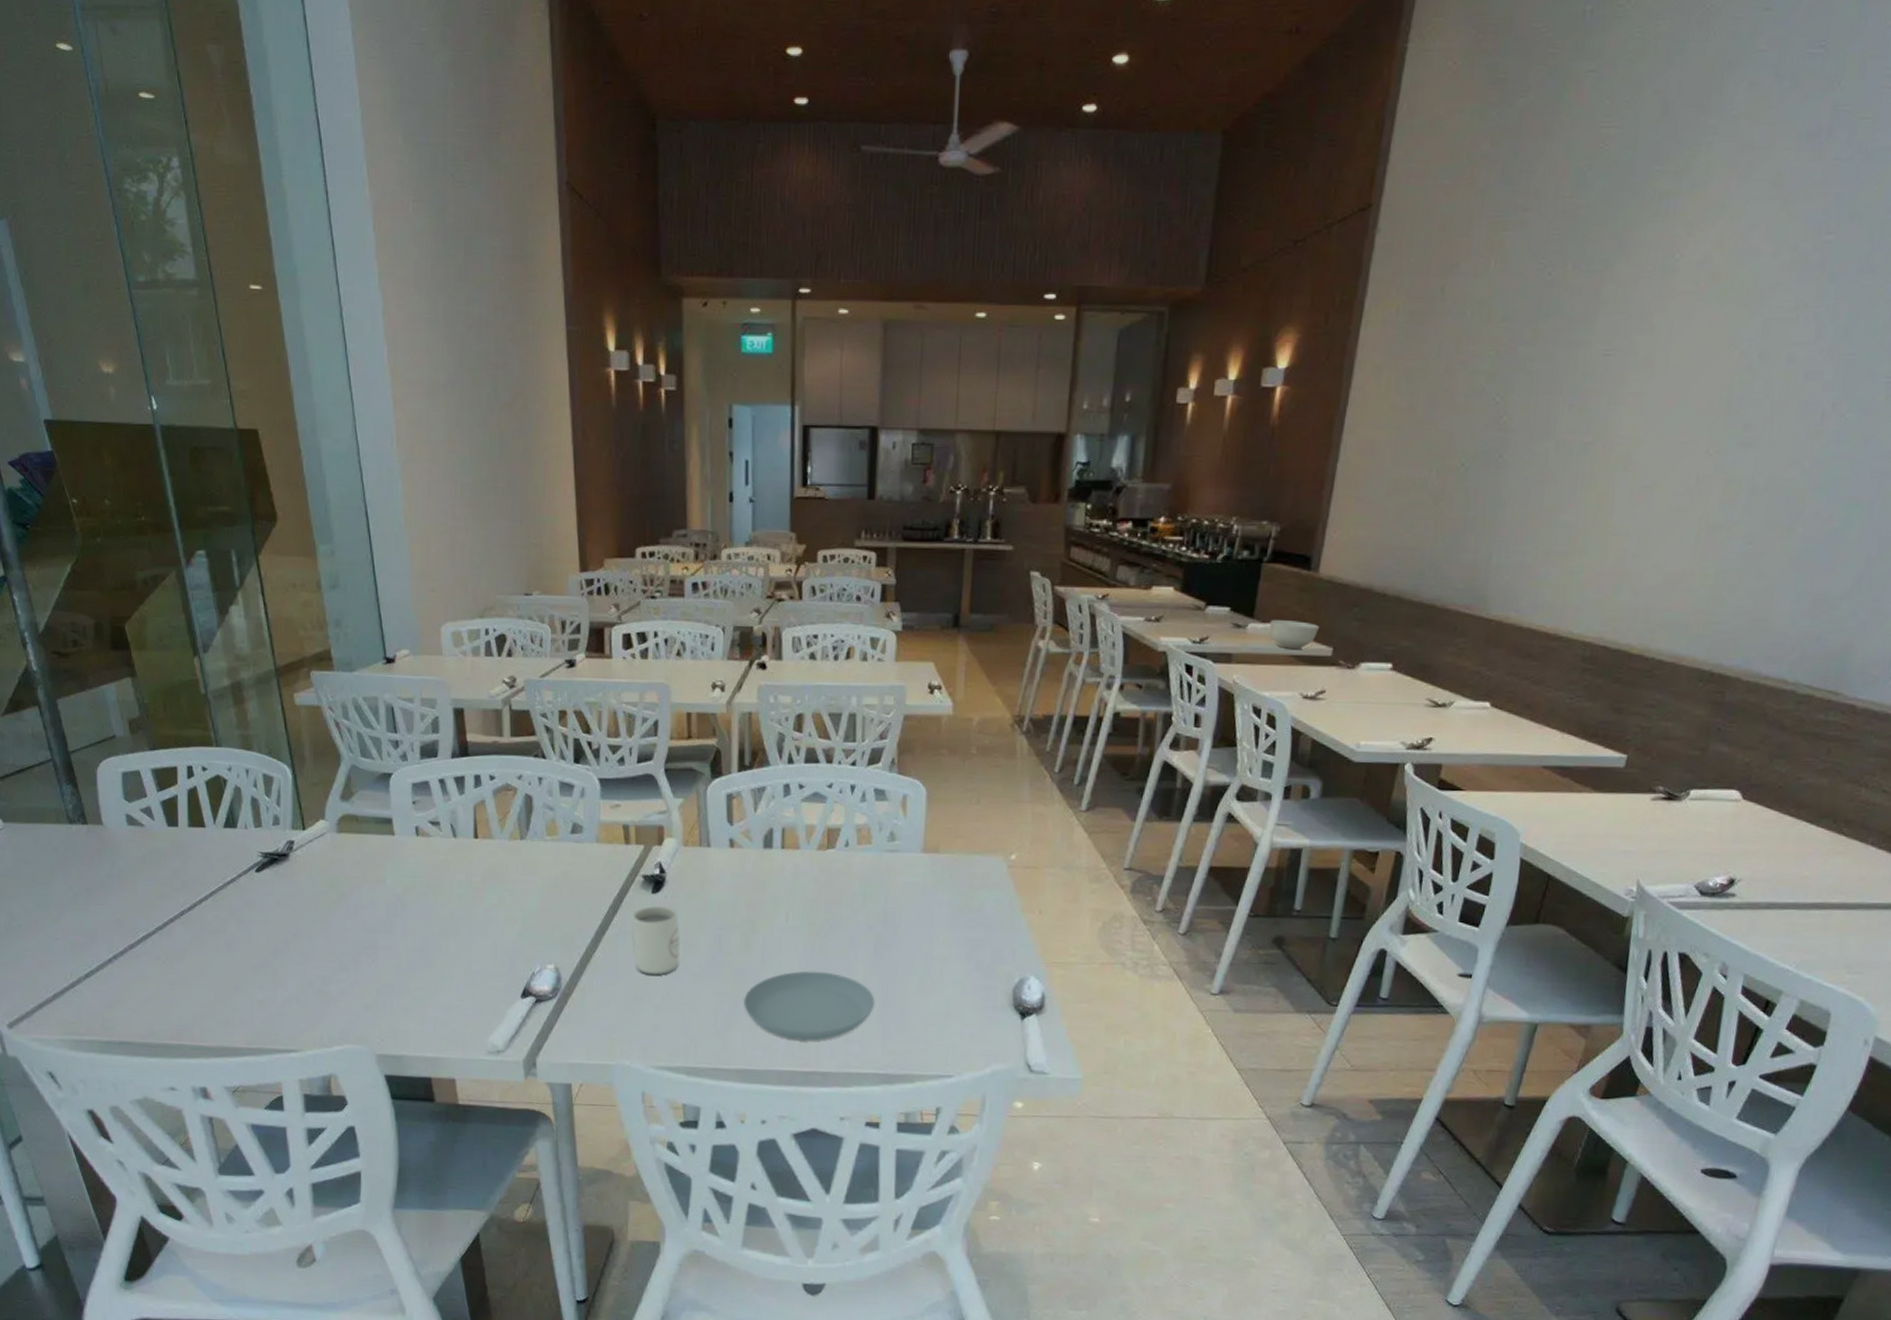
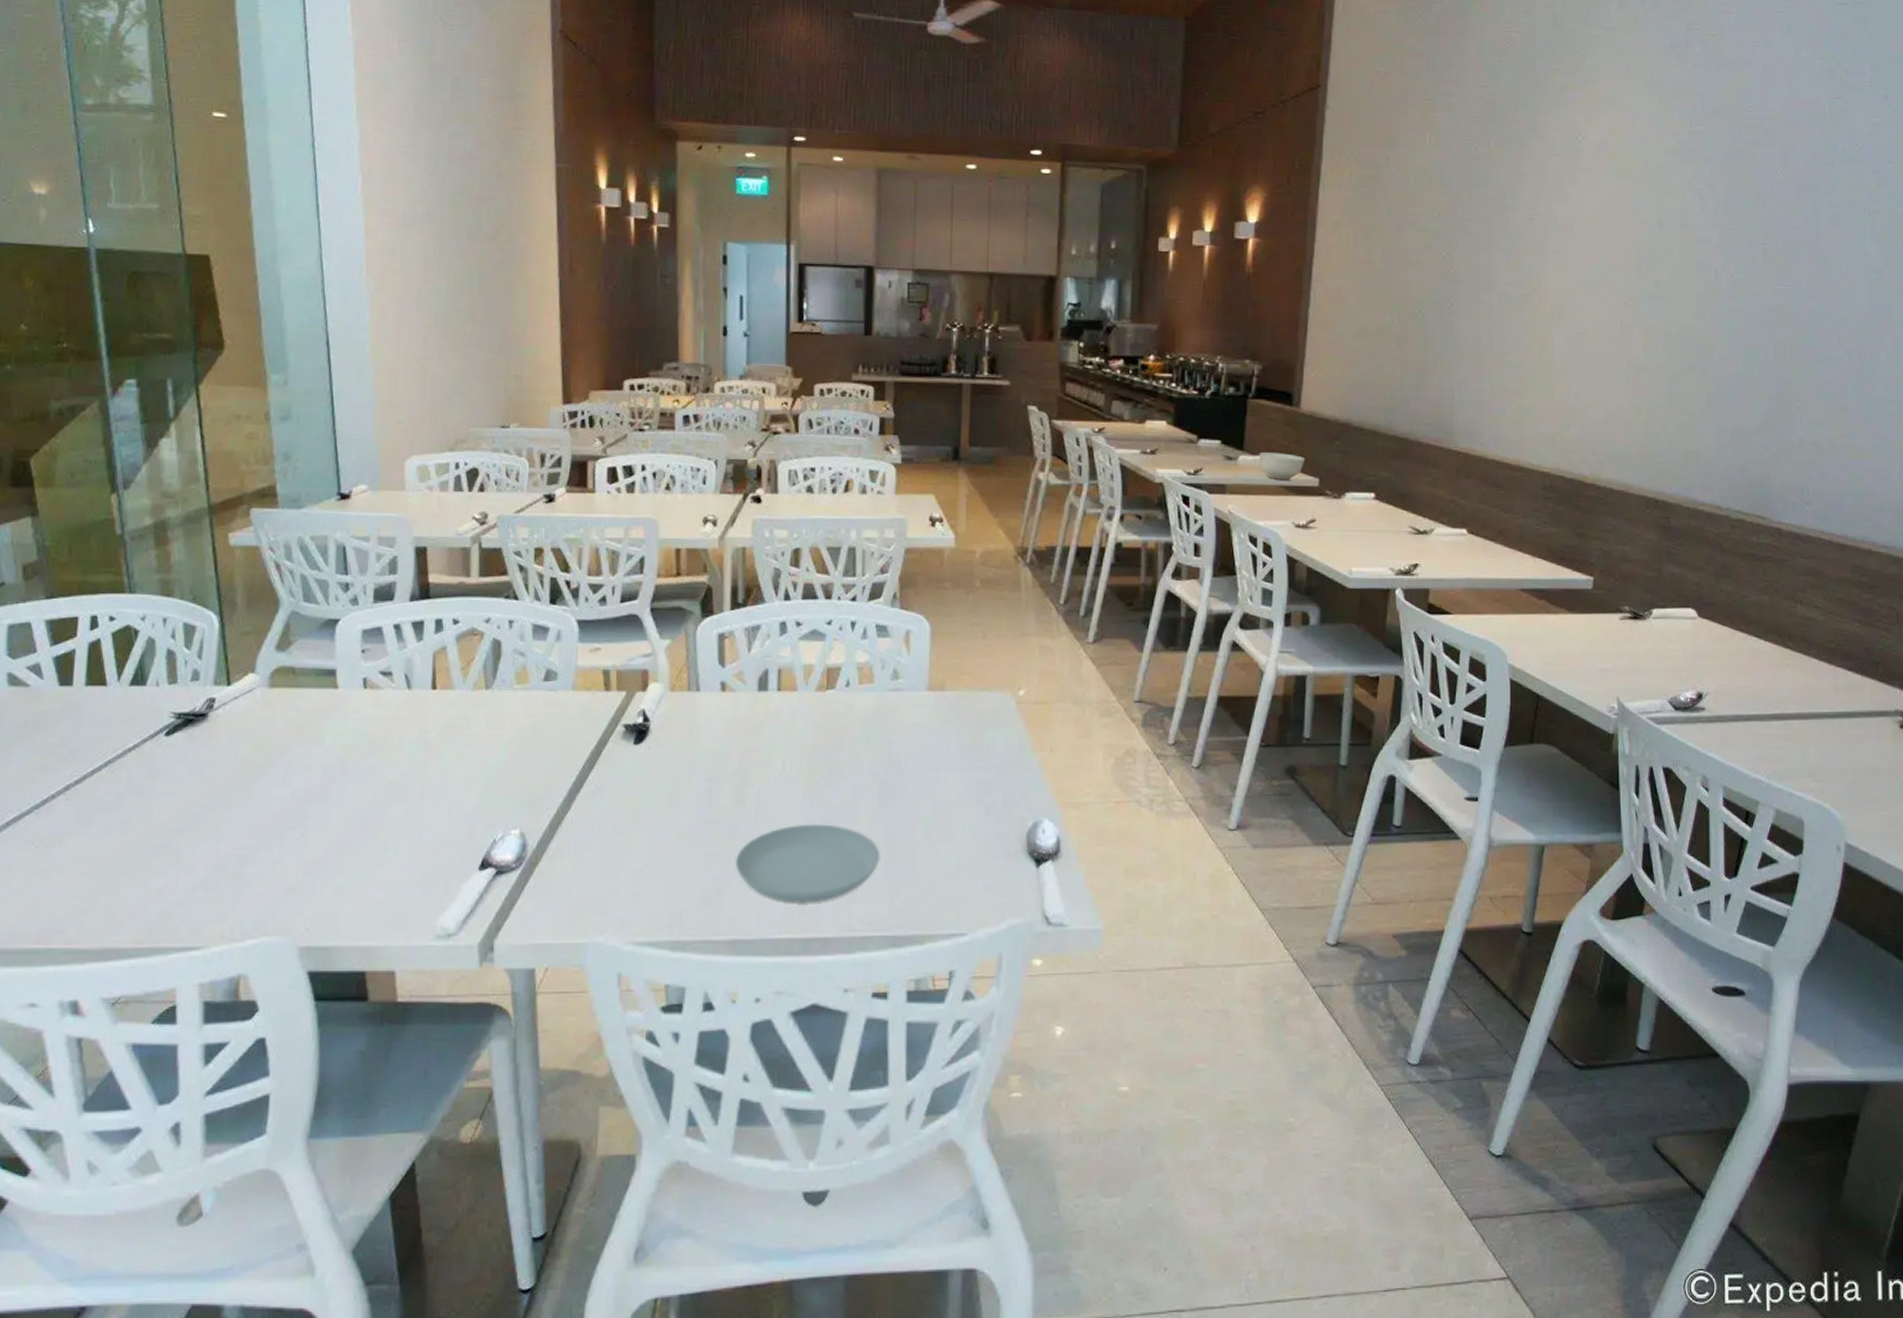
mug: present [631,905,681,975] -> none [609,757,666,837]

